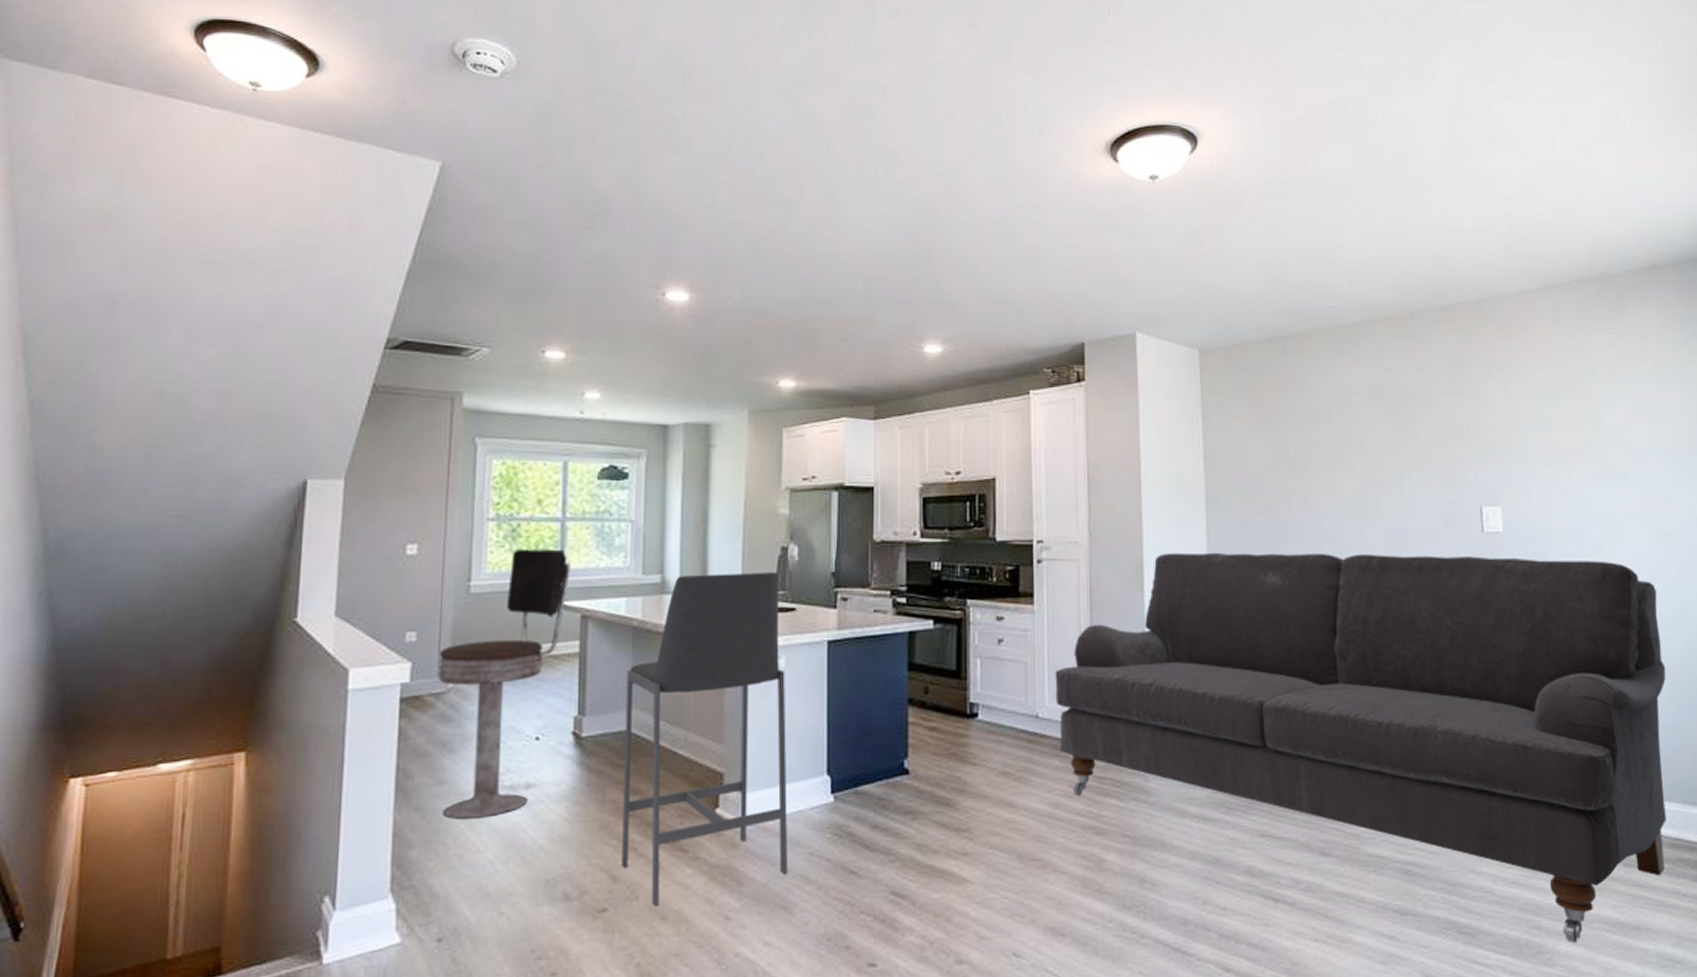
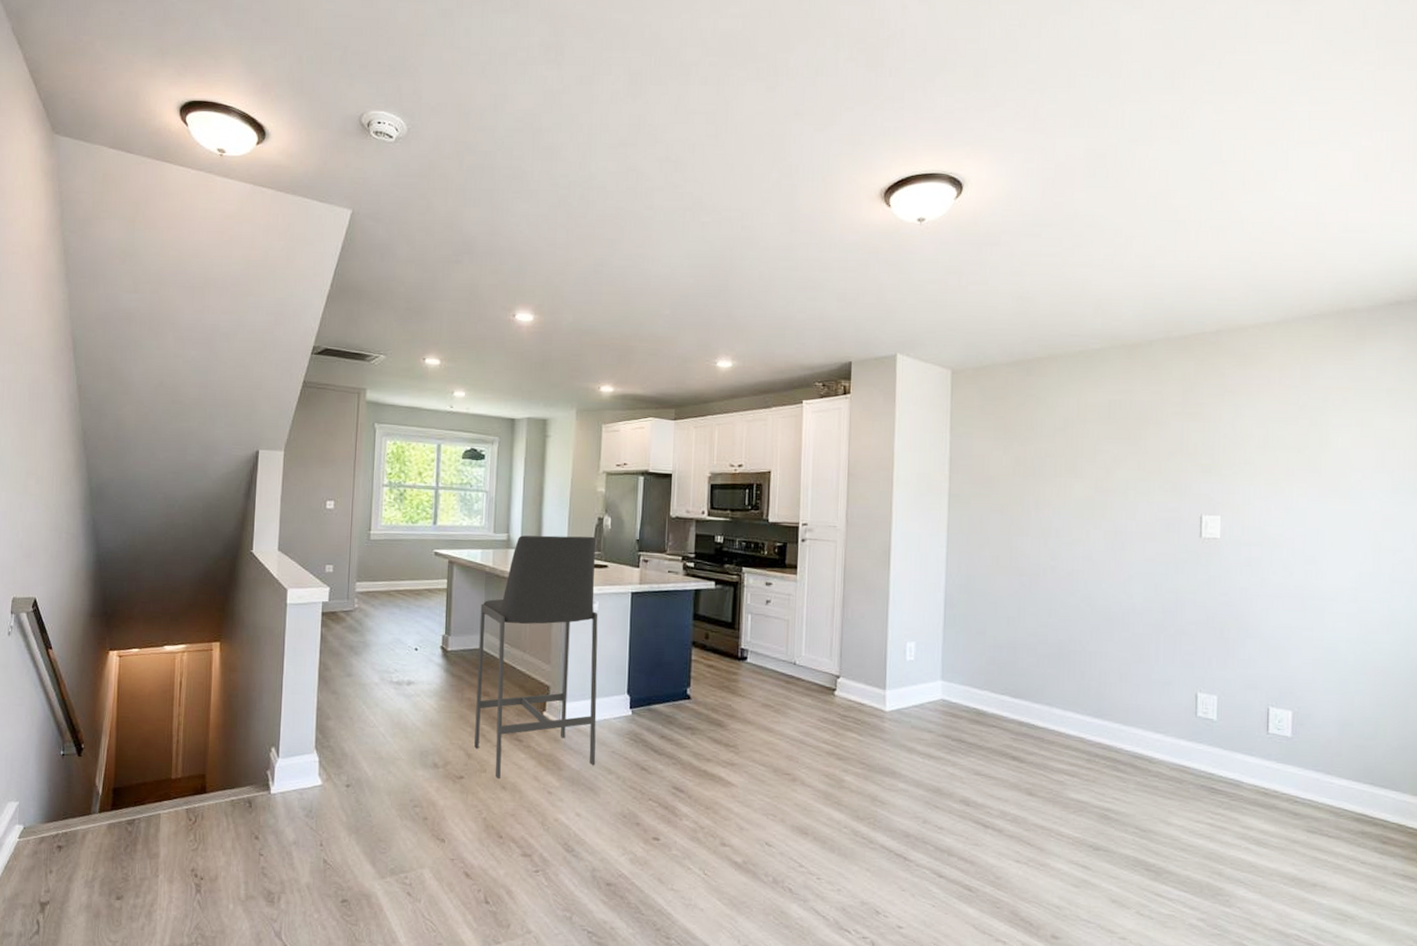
bar stool: present [438,549,571,819] -> none [347,509,442,703]
sofa: present [1055,552,1667,942] -> none [810,539,1368,890]

